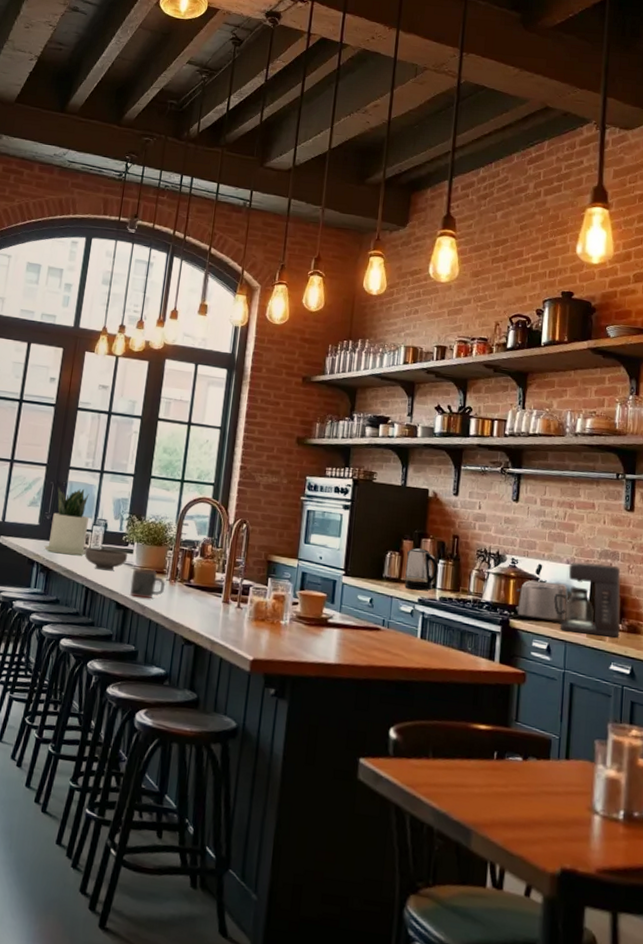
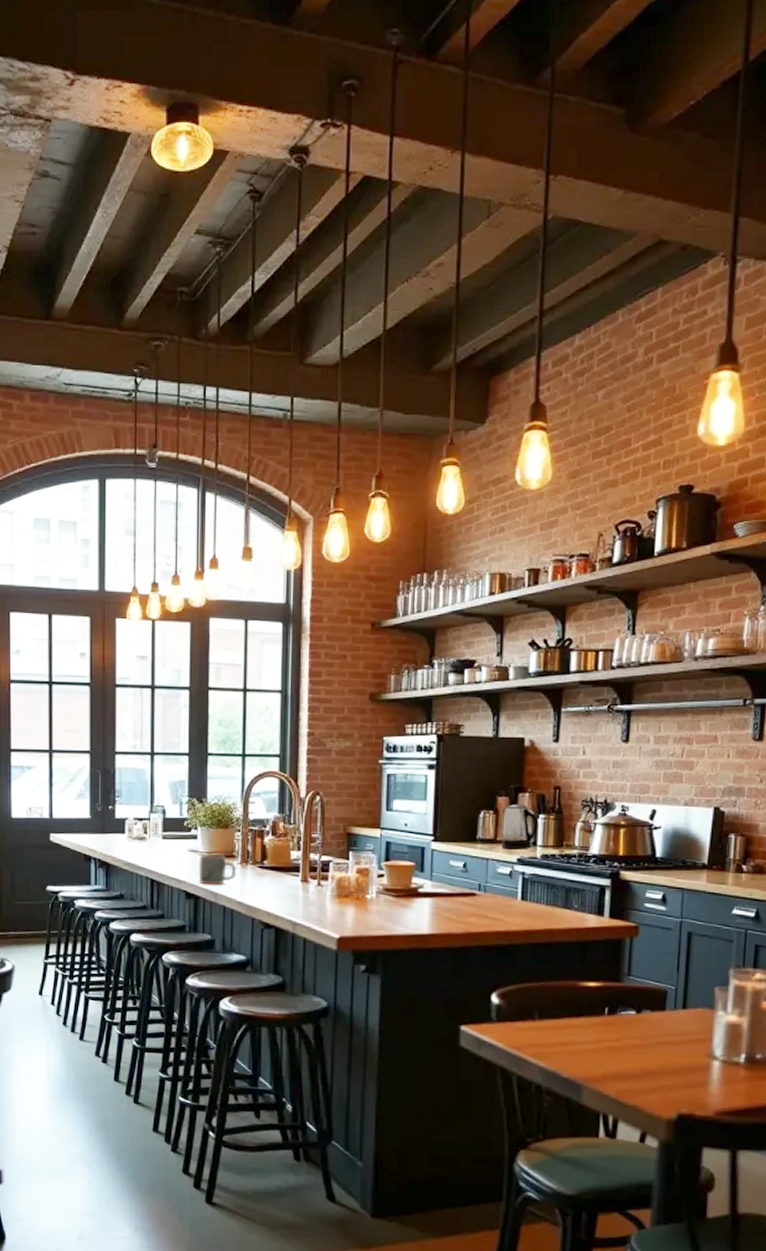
planter: present [44,486,89,556] -> none [99,774,146,847]
bowl: present [85,546,128,571] -> none [145,836,192,860]
toaster: present [515,580,568,624] -> none [626,827,686,872]
coffee maker: present [554,562,621,638] -> none [670,802,747,881]

